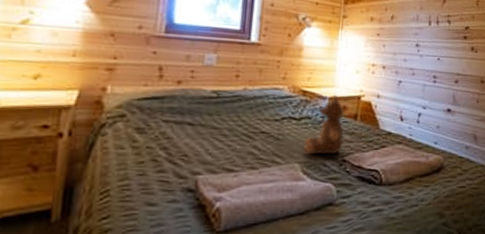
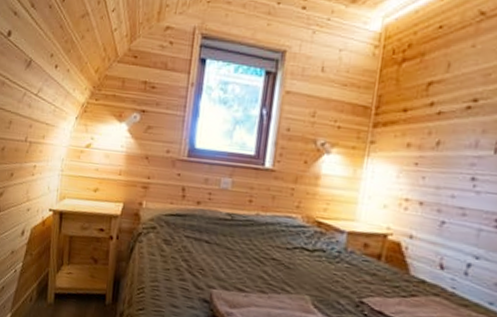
teddy bear: present [303,95,344,155] -> none [314,229,366,293]

